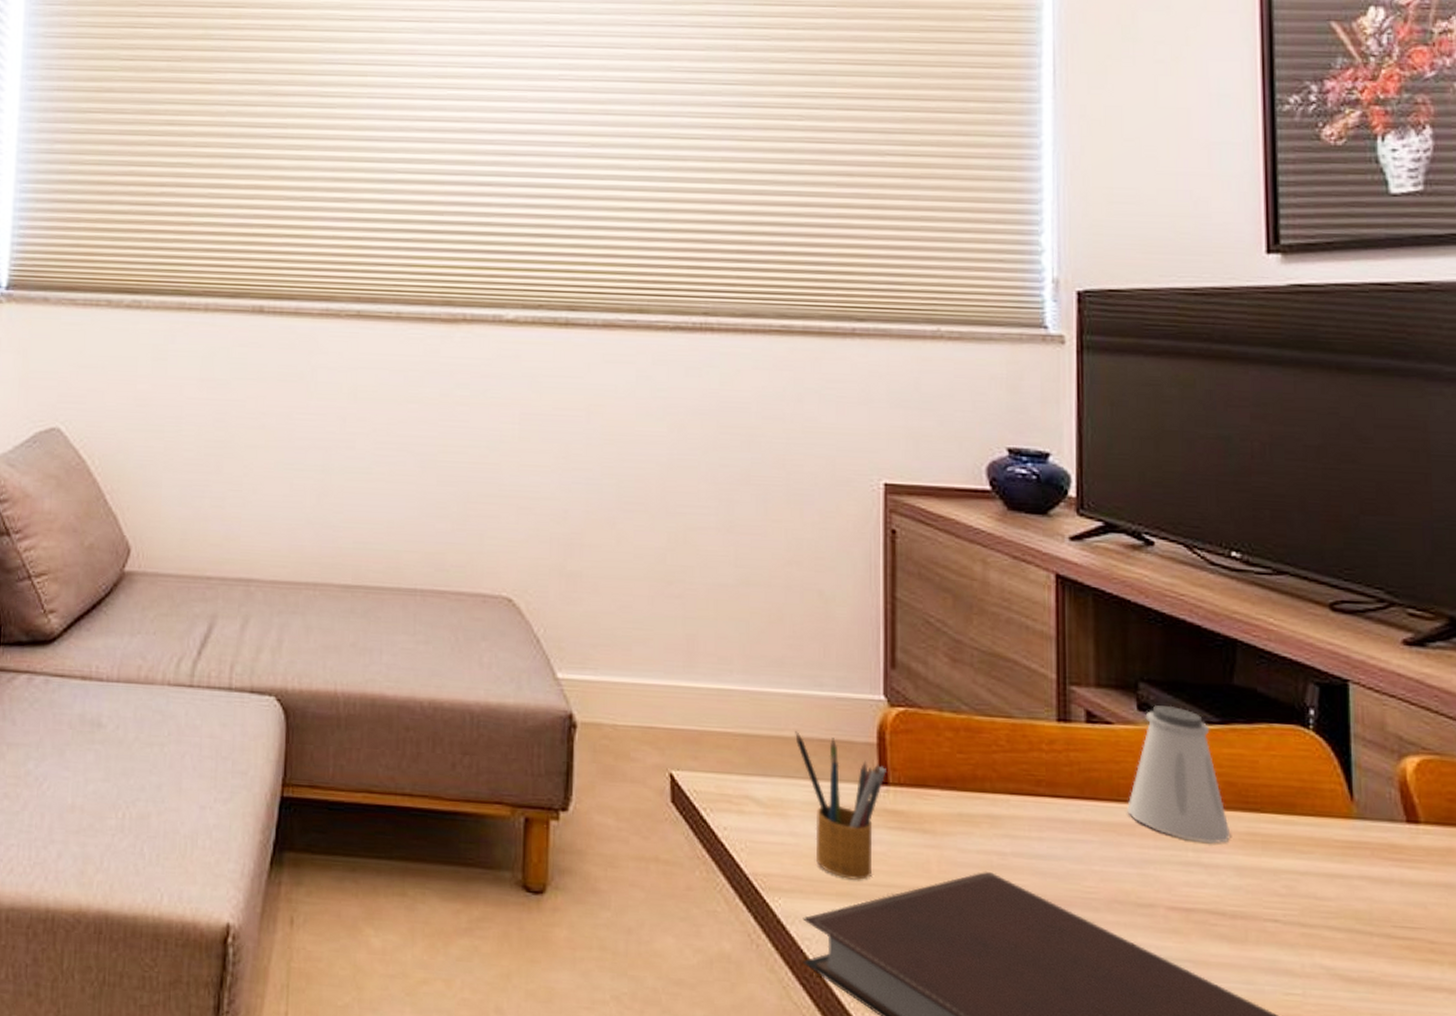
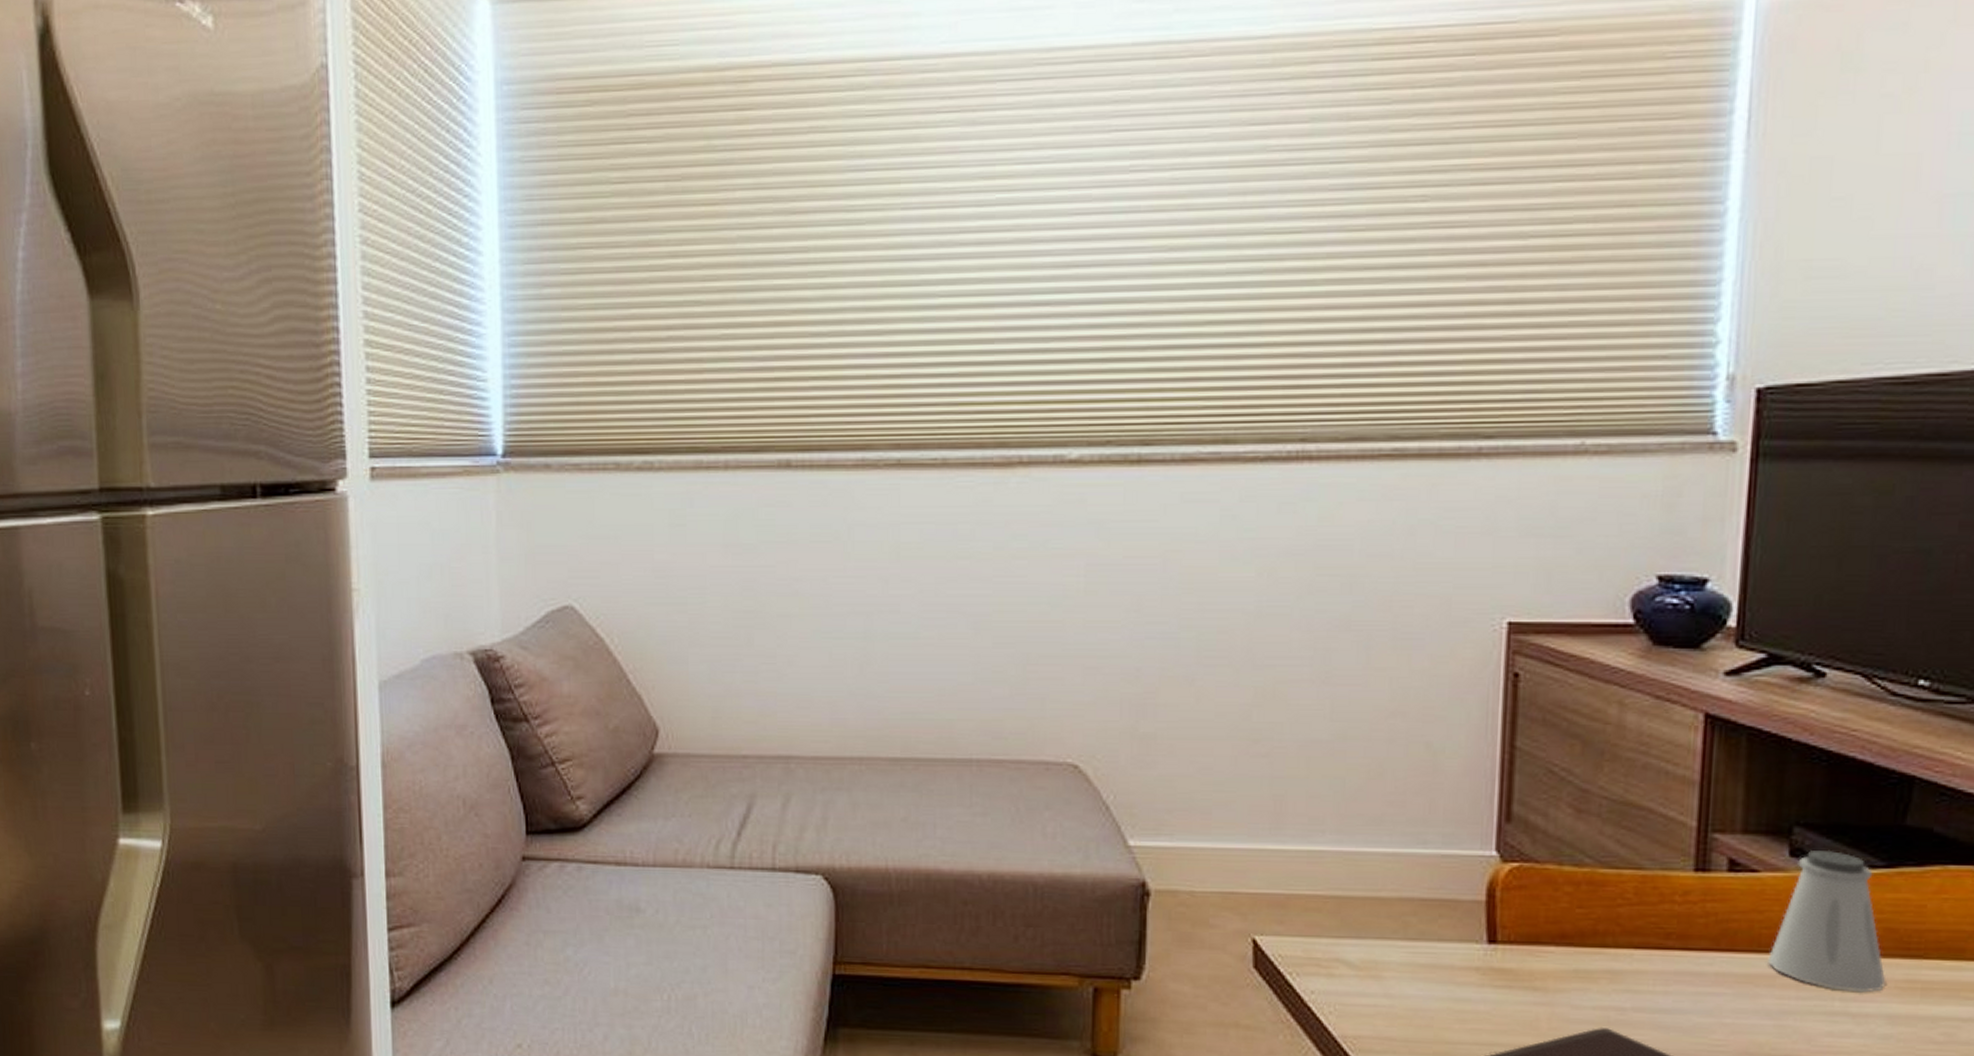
pencil box: present [795,730,886,881] -> none [1393,890,1495,1041]

